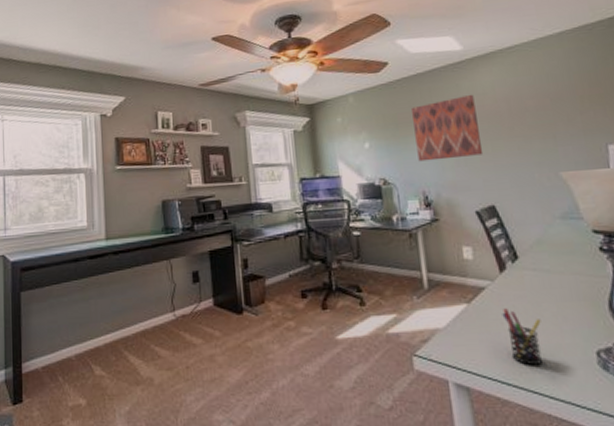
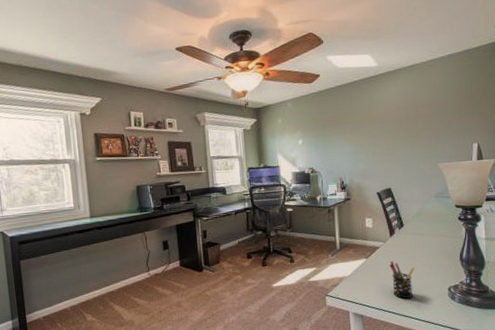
wall art: present [412,94,484,162] -> none [336,102,386,155]

